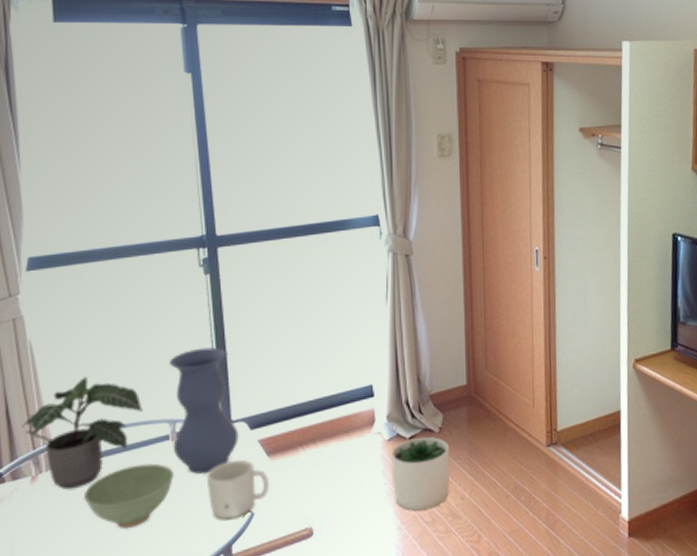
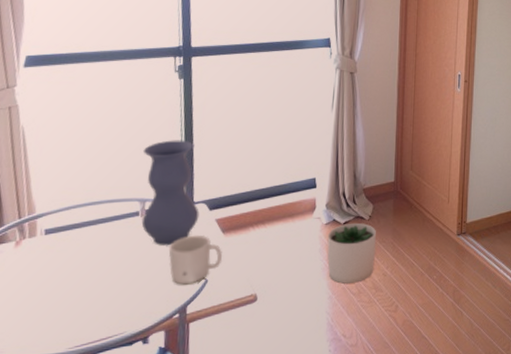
potted plant: present [22,376,143,489] -> none [11,159,118,253]
bowl: present [83,463,174,528] -> none [60,235,141,289]

